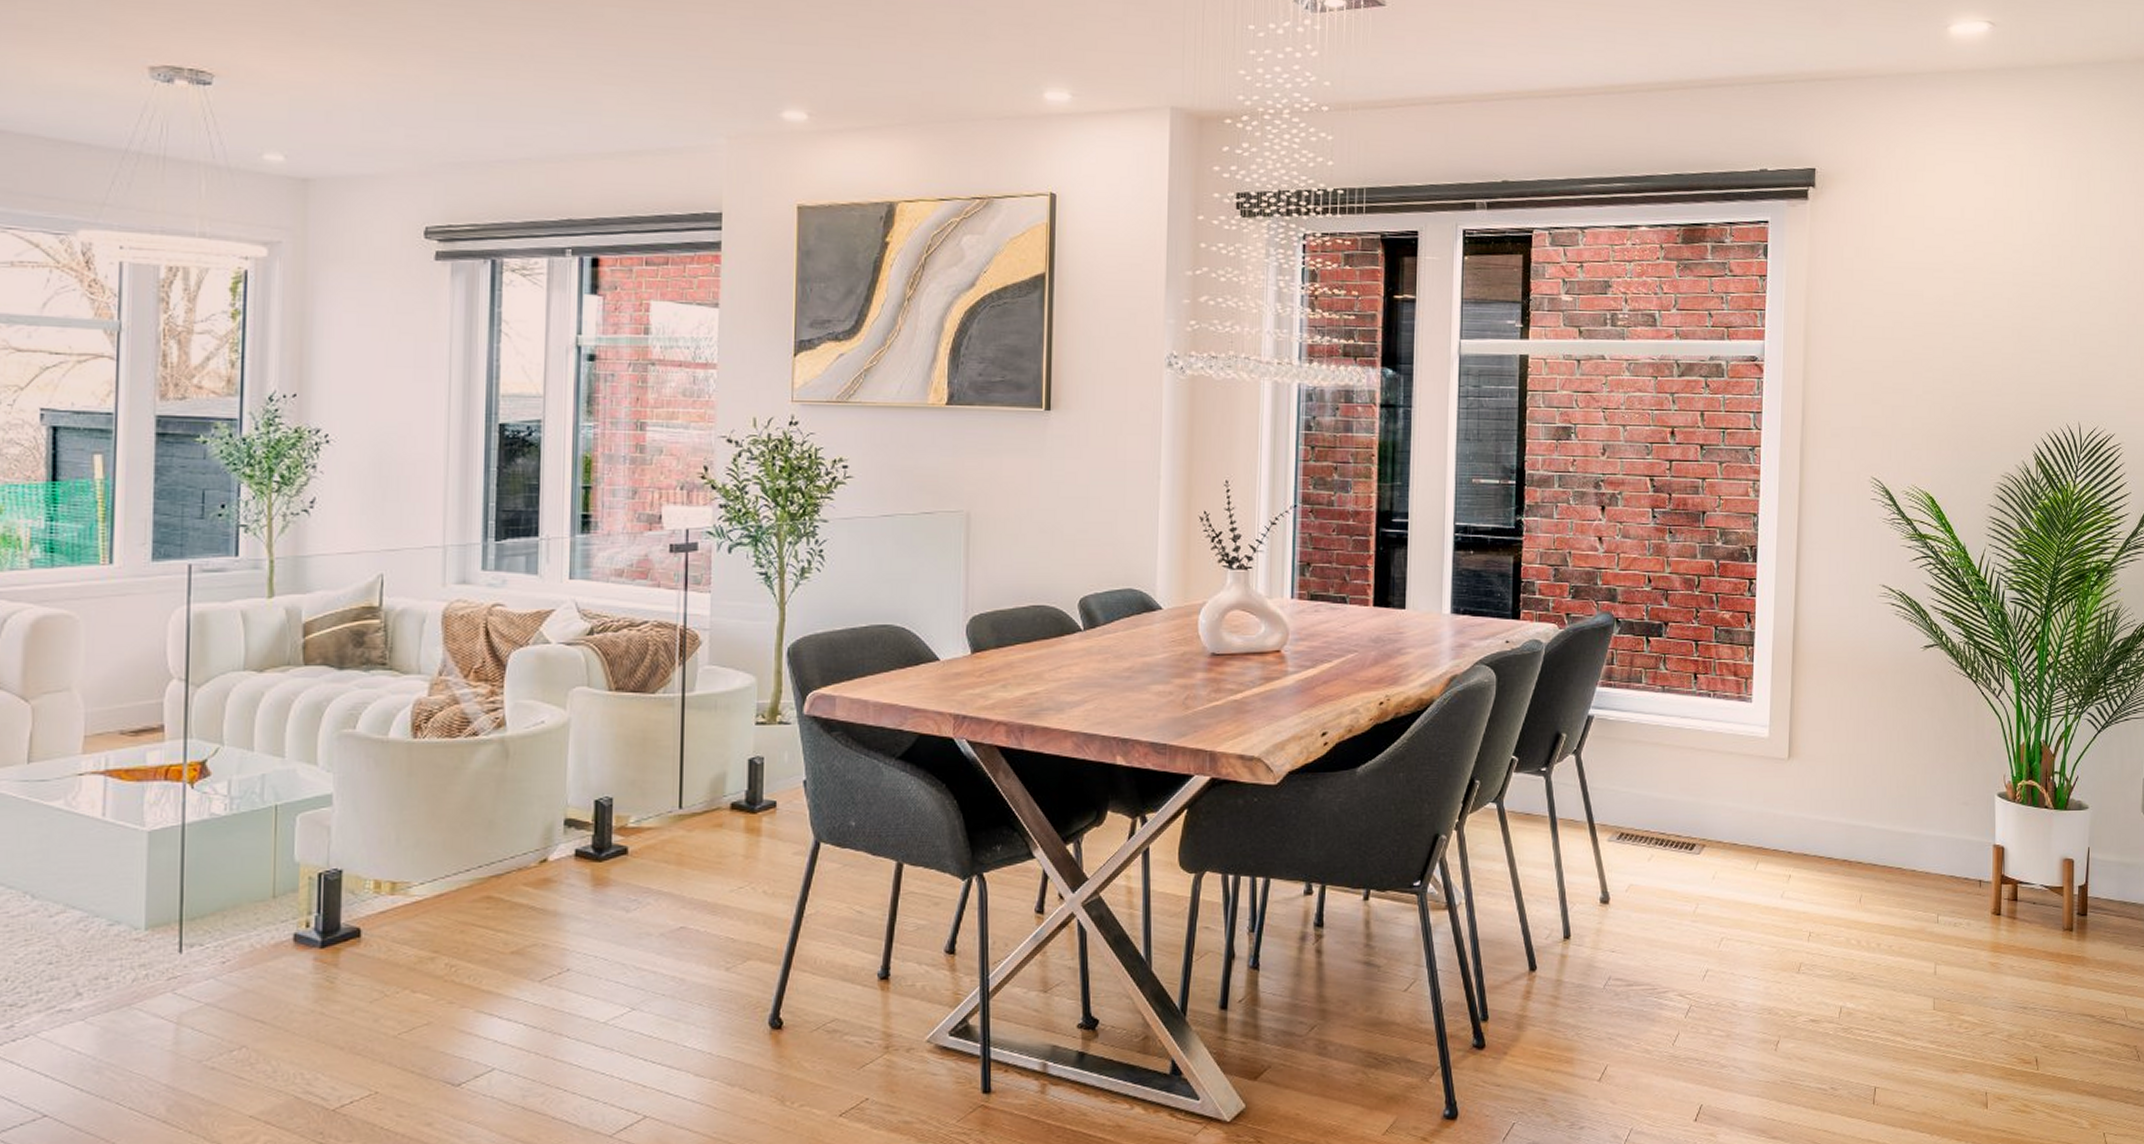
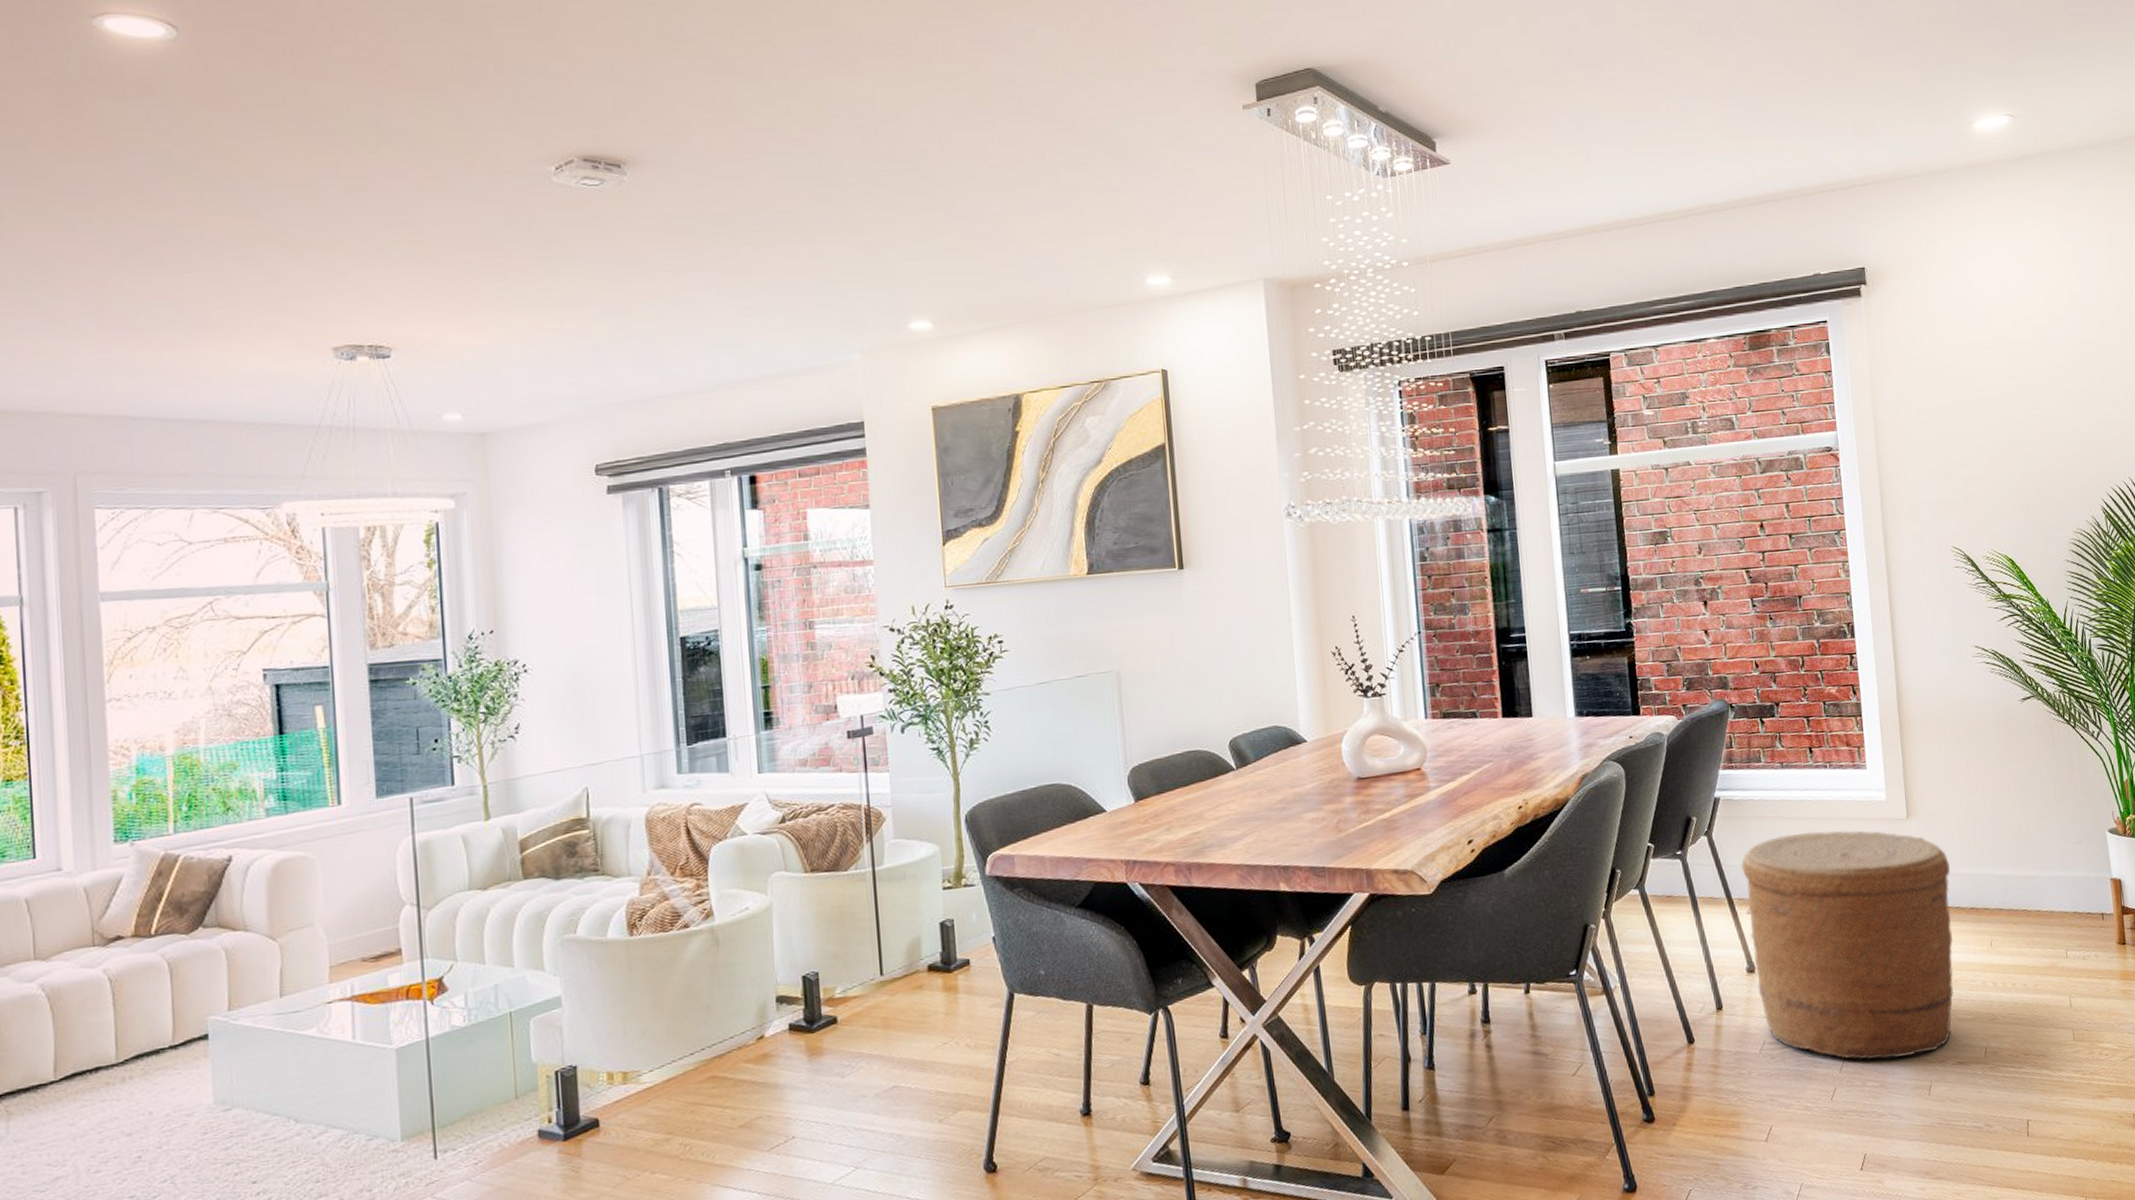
basket: none [1607,761,1826,1009] -> present [1740,830,1954,1060]

